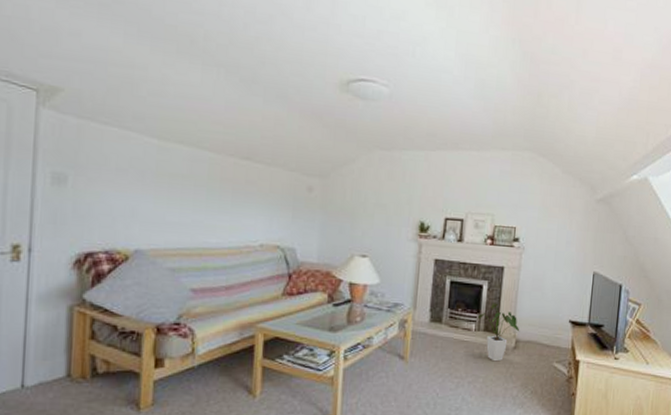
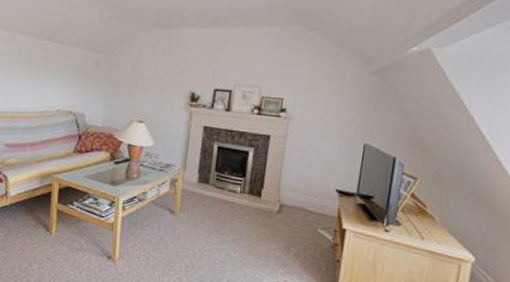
house plant: present [478,303,520,362] -> none [243,168,285,223]

